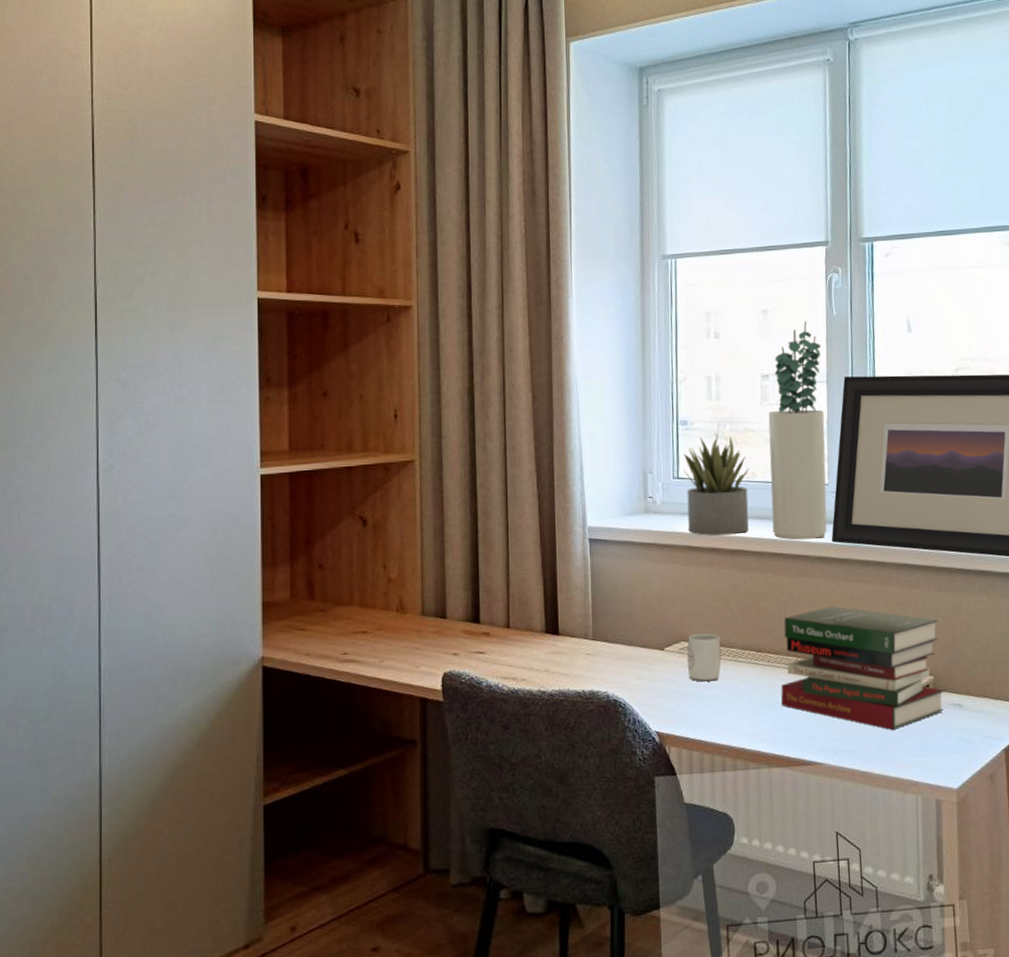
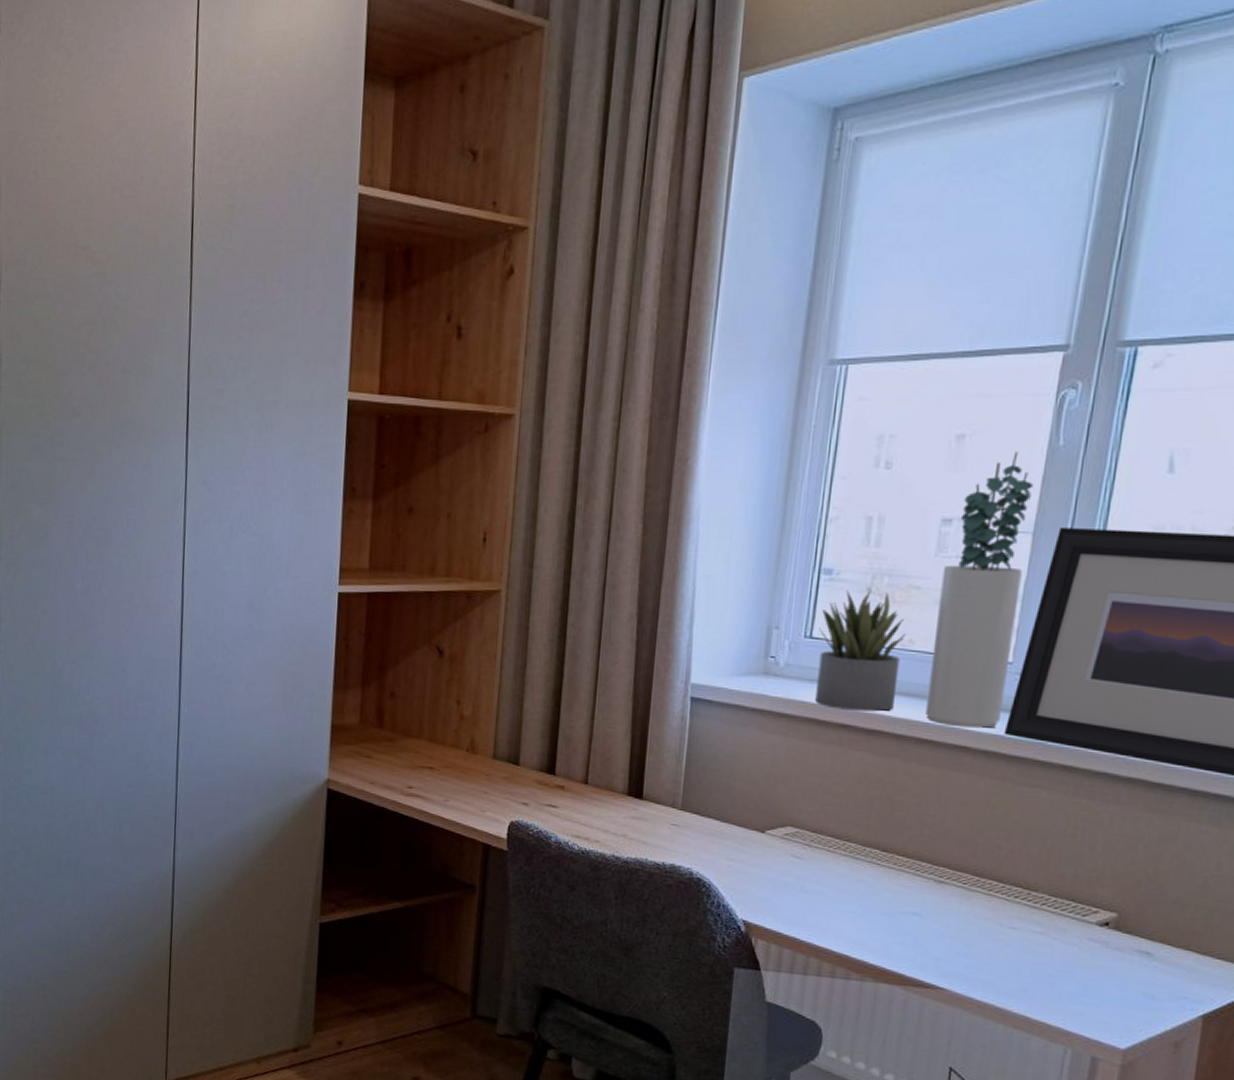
mug: present [686,633,722,682] -> none [791,819,837,876]
books: present [781,606,944,730] -> none [903,811,1138,967]

